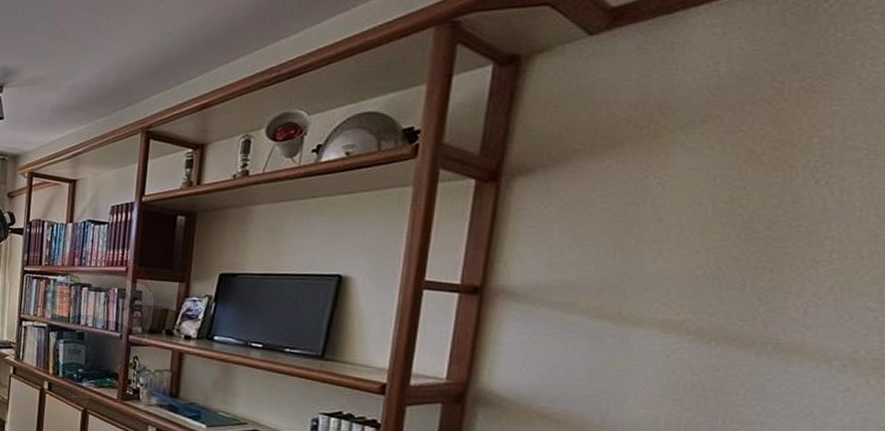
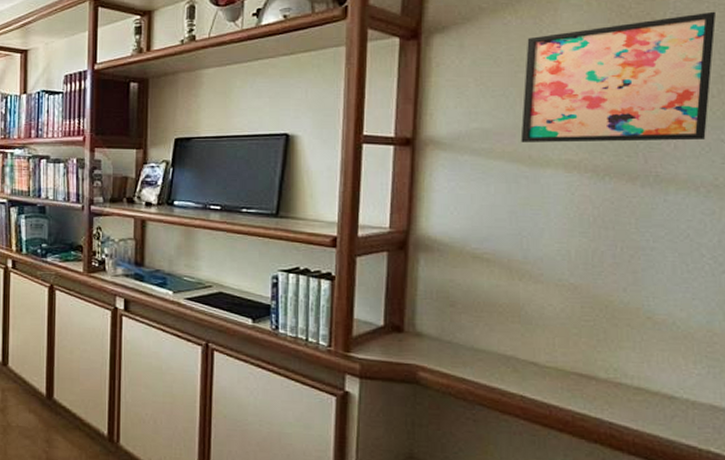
wall art: none [610,160,876,307] -> present [520,11,716,143]

